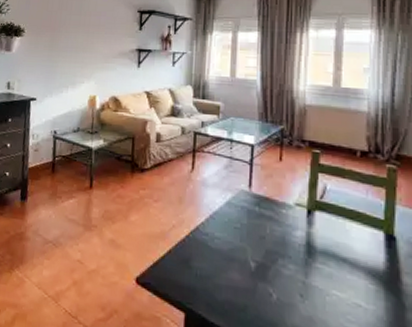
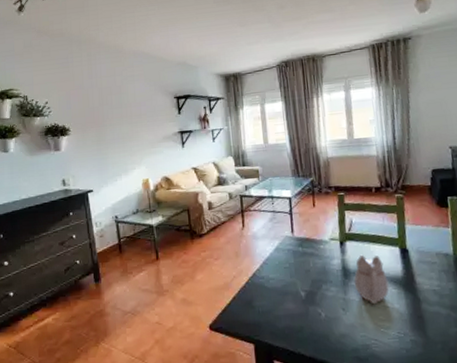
teapot: none [319,231,365,299] -> present [353,254,390,305]

